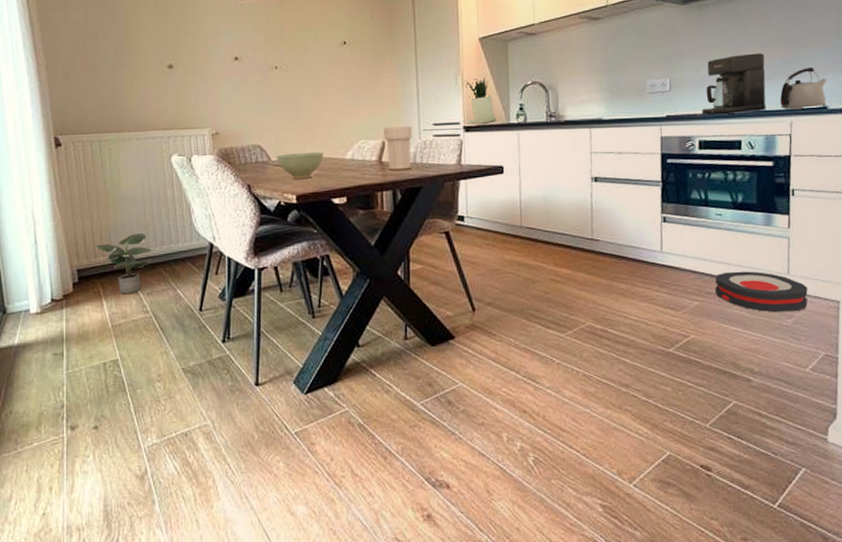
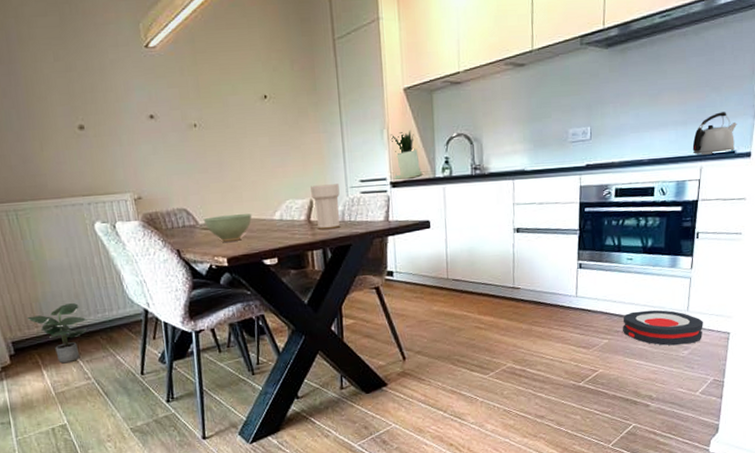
coffee maker: present [701,53,766,115] -> none [619,98,681,163]

